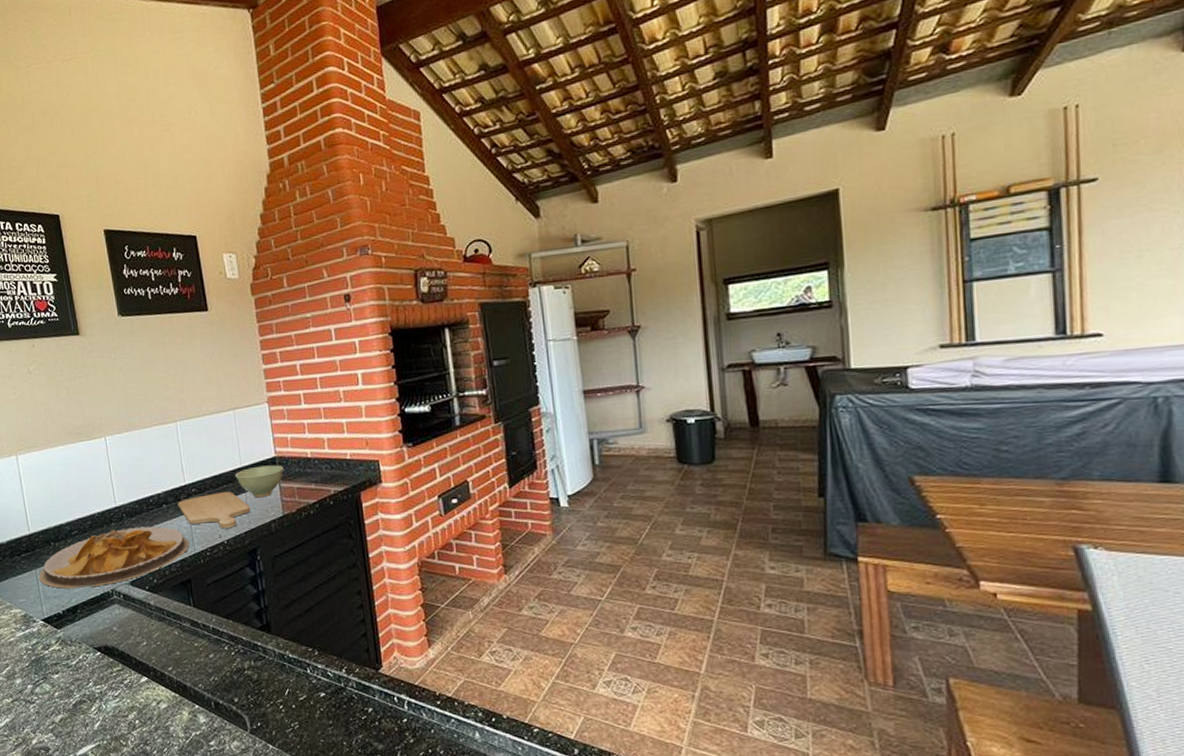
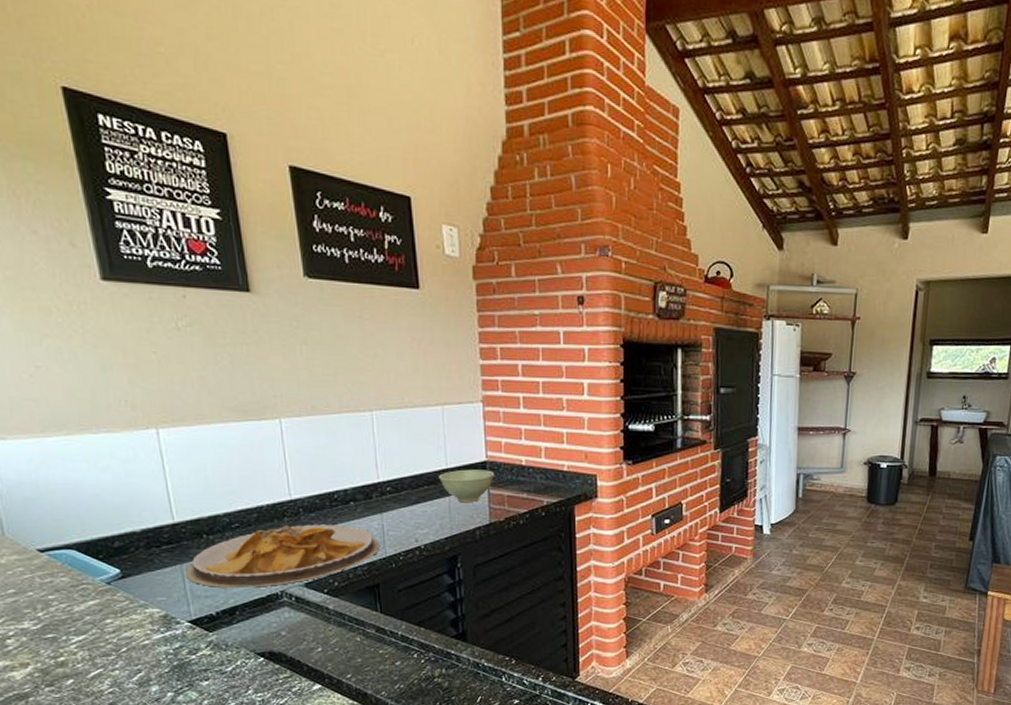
chopping board: present [177,492,250,529] -> none [368,493,453,533]

